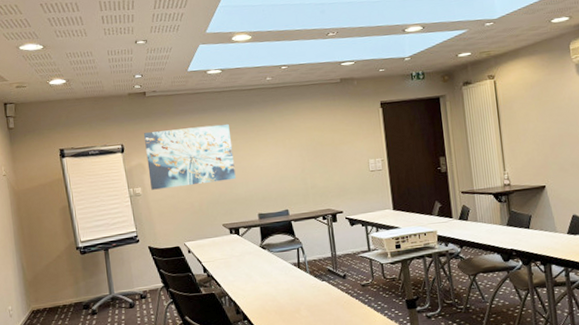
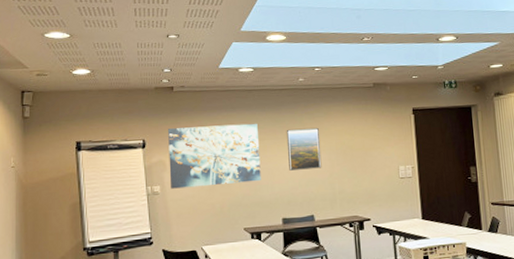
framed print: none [257,125,294,168] -> present [286,127,322,171]

